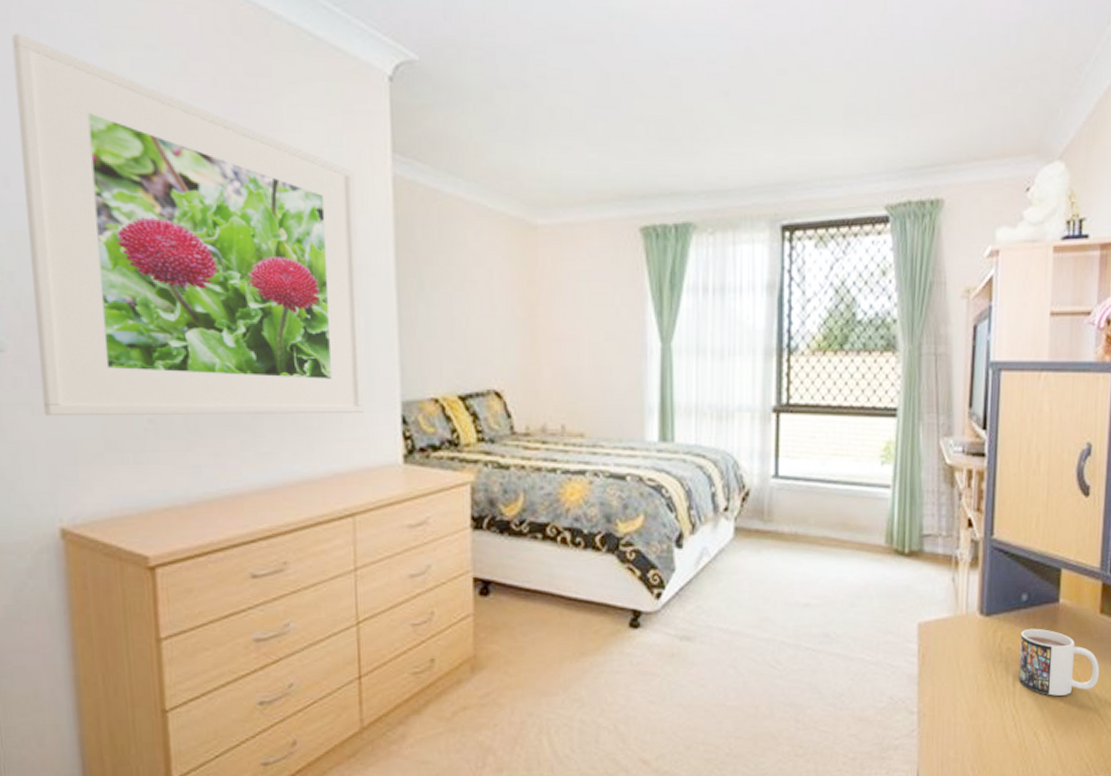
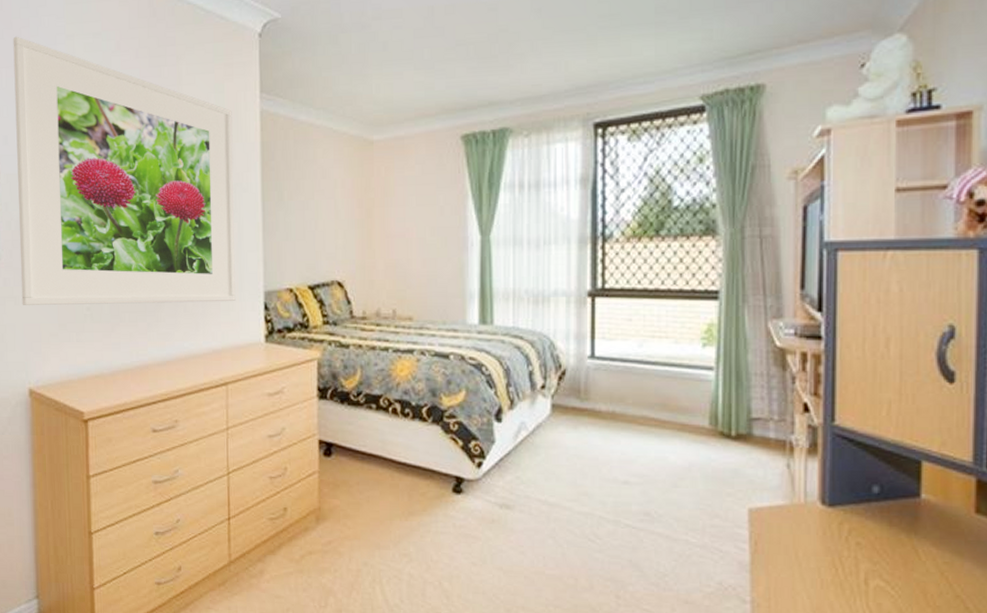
mug: present [1018,628,1100,696] -> none [872,523,978,601]

